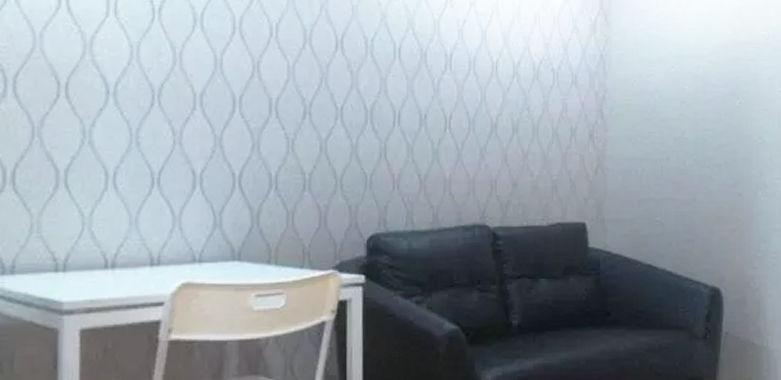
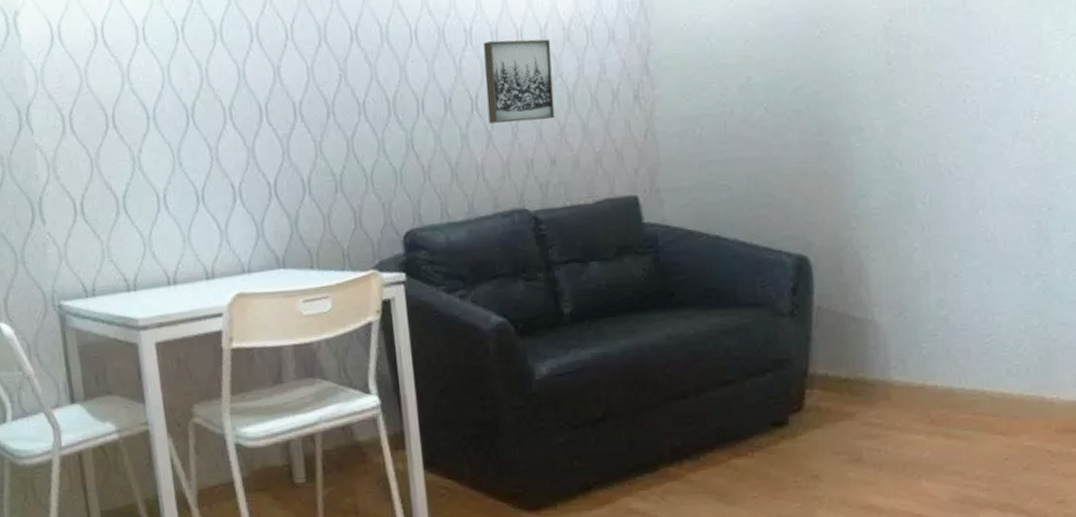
wall art: none [460,69,522,146] -> present [483,38,555,124]

